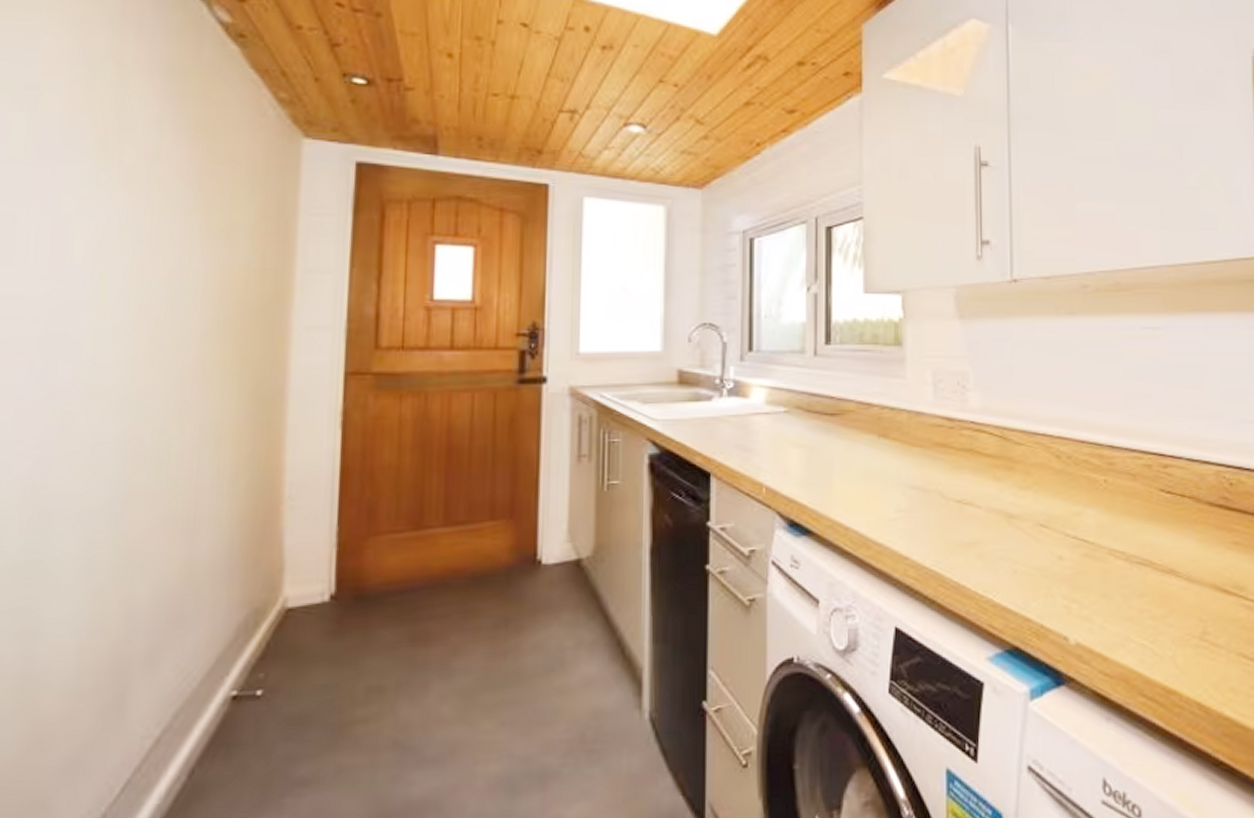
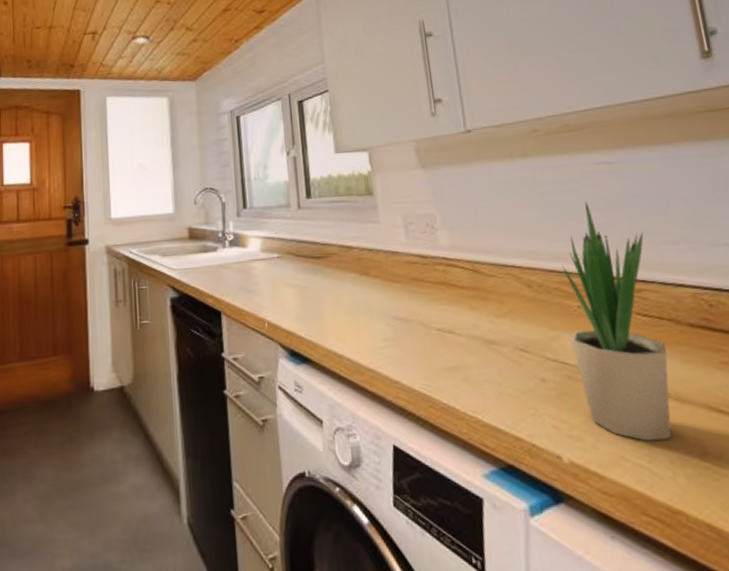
potted plant: none [1093,369,1184,622] -> present [562,202,672,442]

